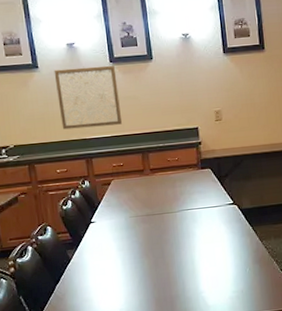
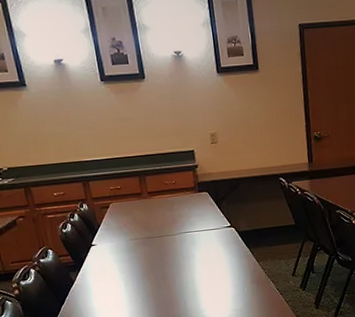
wall art: present [53,65,122,130] -> none [42,84,117,152]

